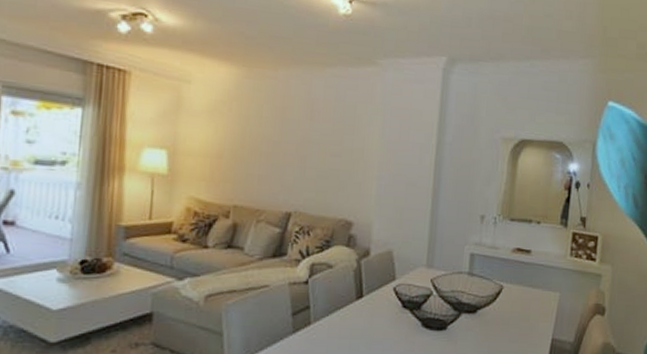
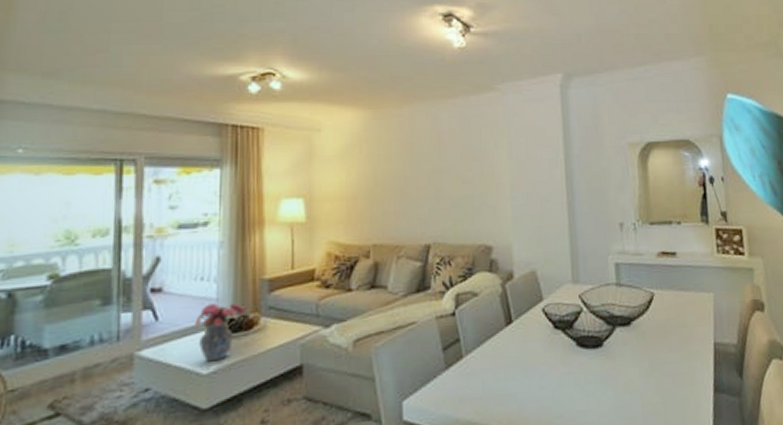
flower arrangement: none [46,243,100,299] -> present [195,303,246,362]

